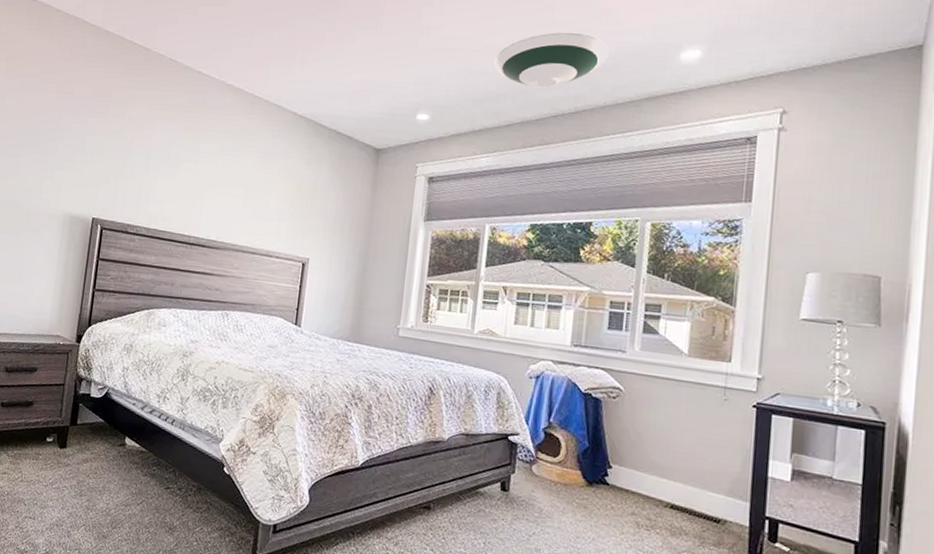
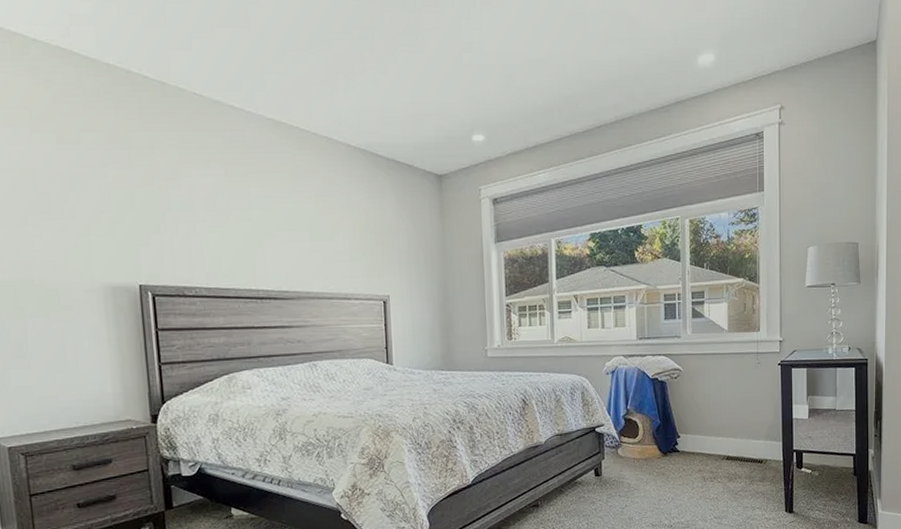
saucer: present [494,32,609,88] -> none [538,41,638,99]

